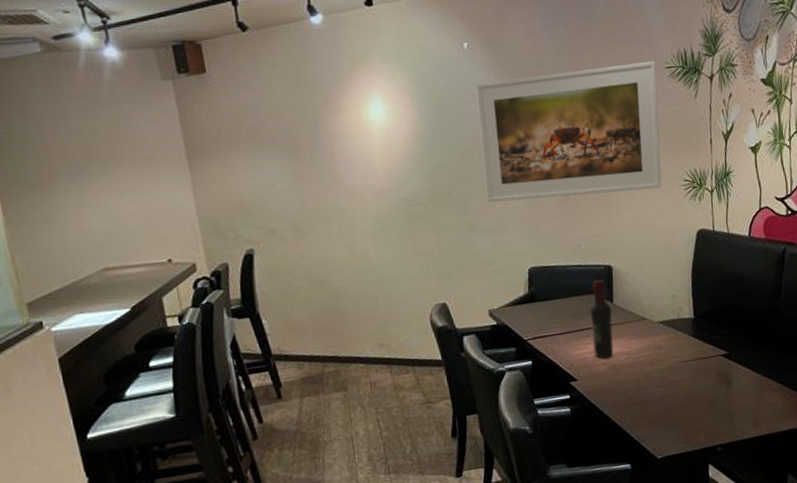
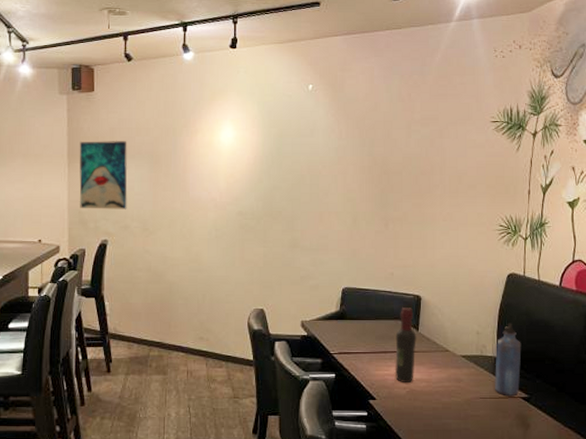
wall art: none [198,130,271,216] -> present [79,141,127,210]
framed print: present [475,60,662,203] -> none [312,114,482,230]
water bottle: none [692,281,719,356] -> present [495,323,522,397]

